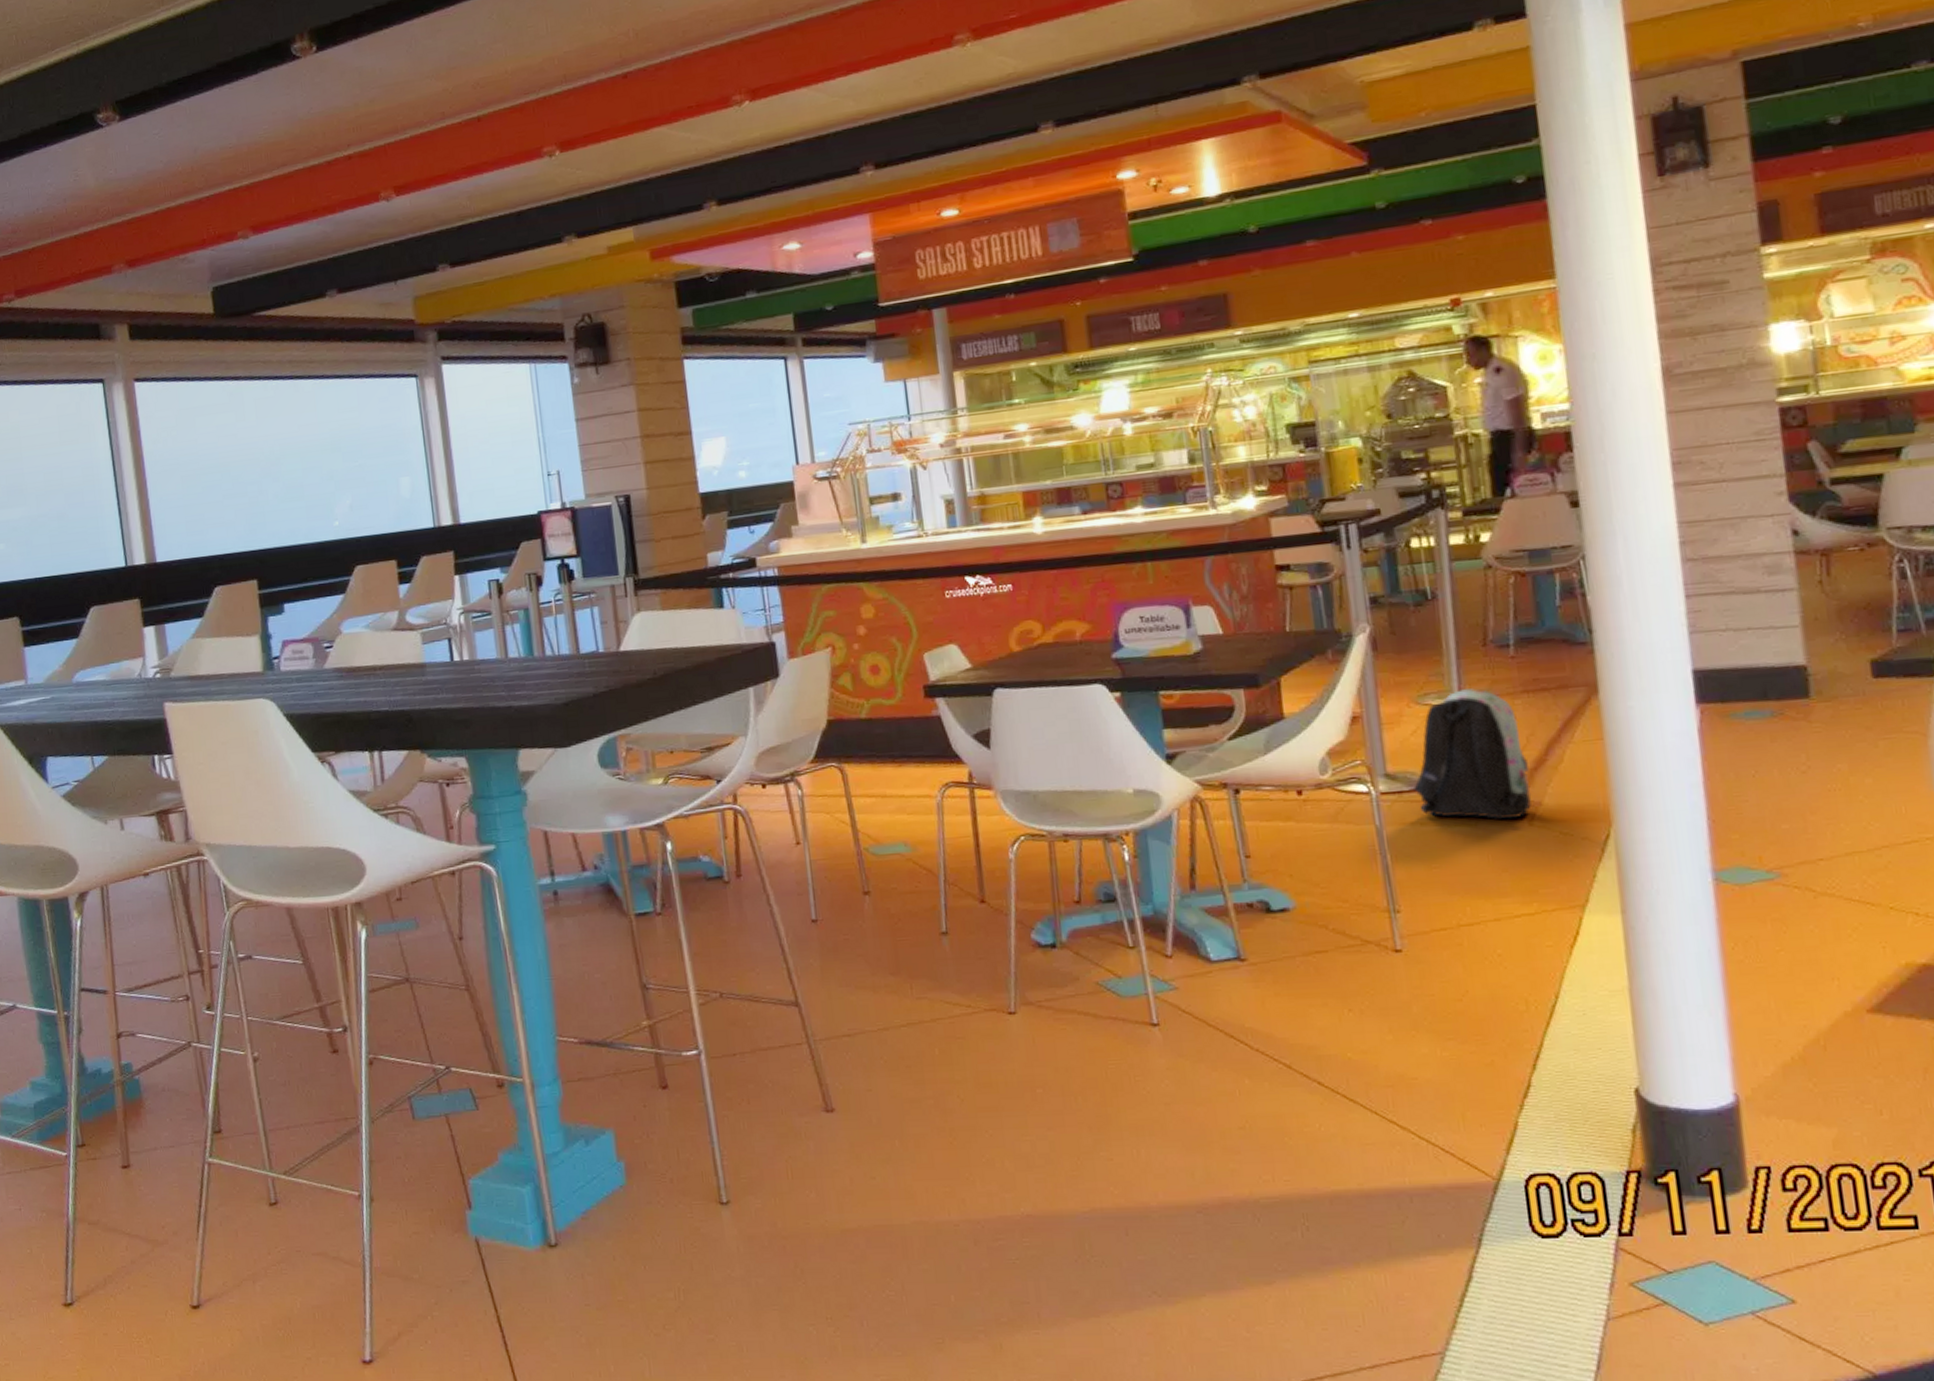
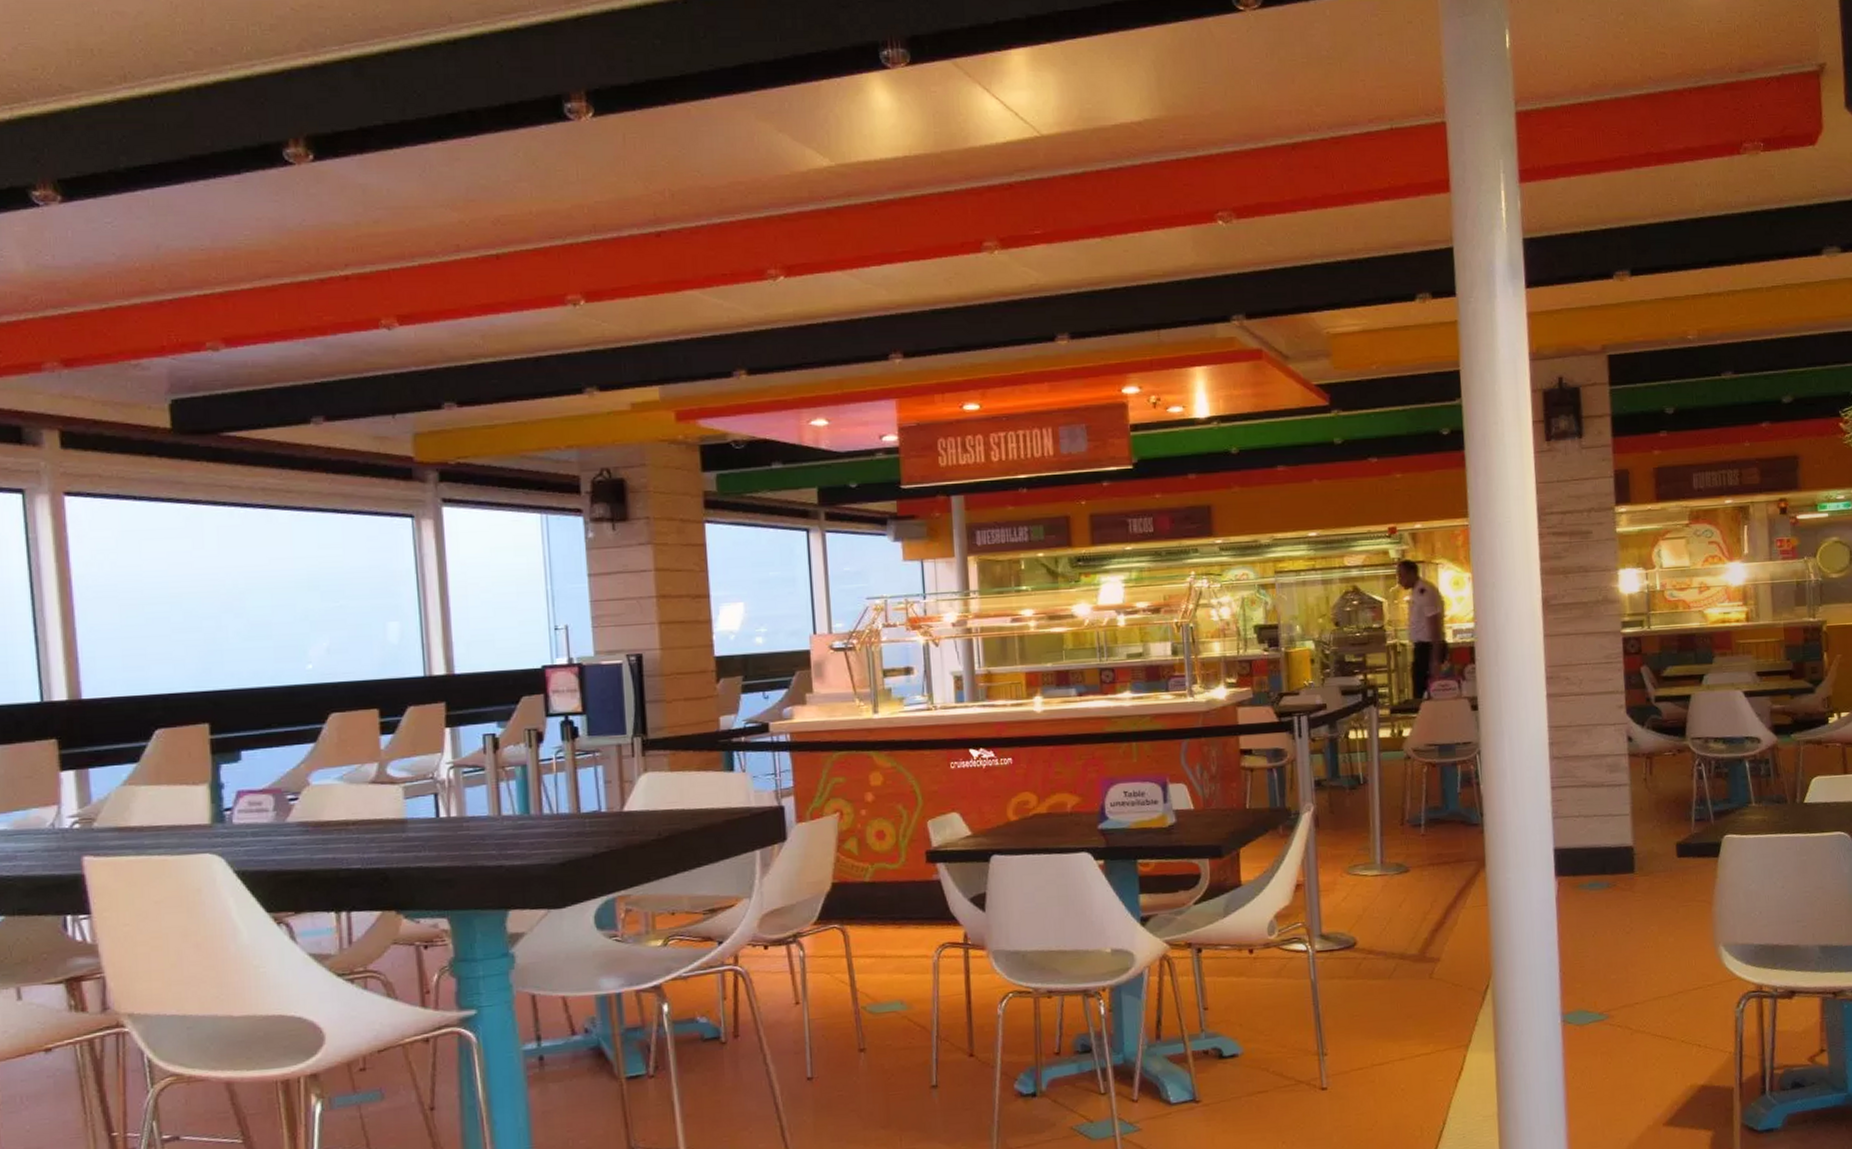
backpack: present [1414,688,1531,820] -> none [1342,861,1432,974]

